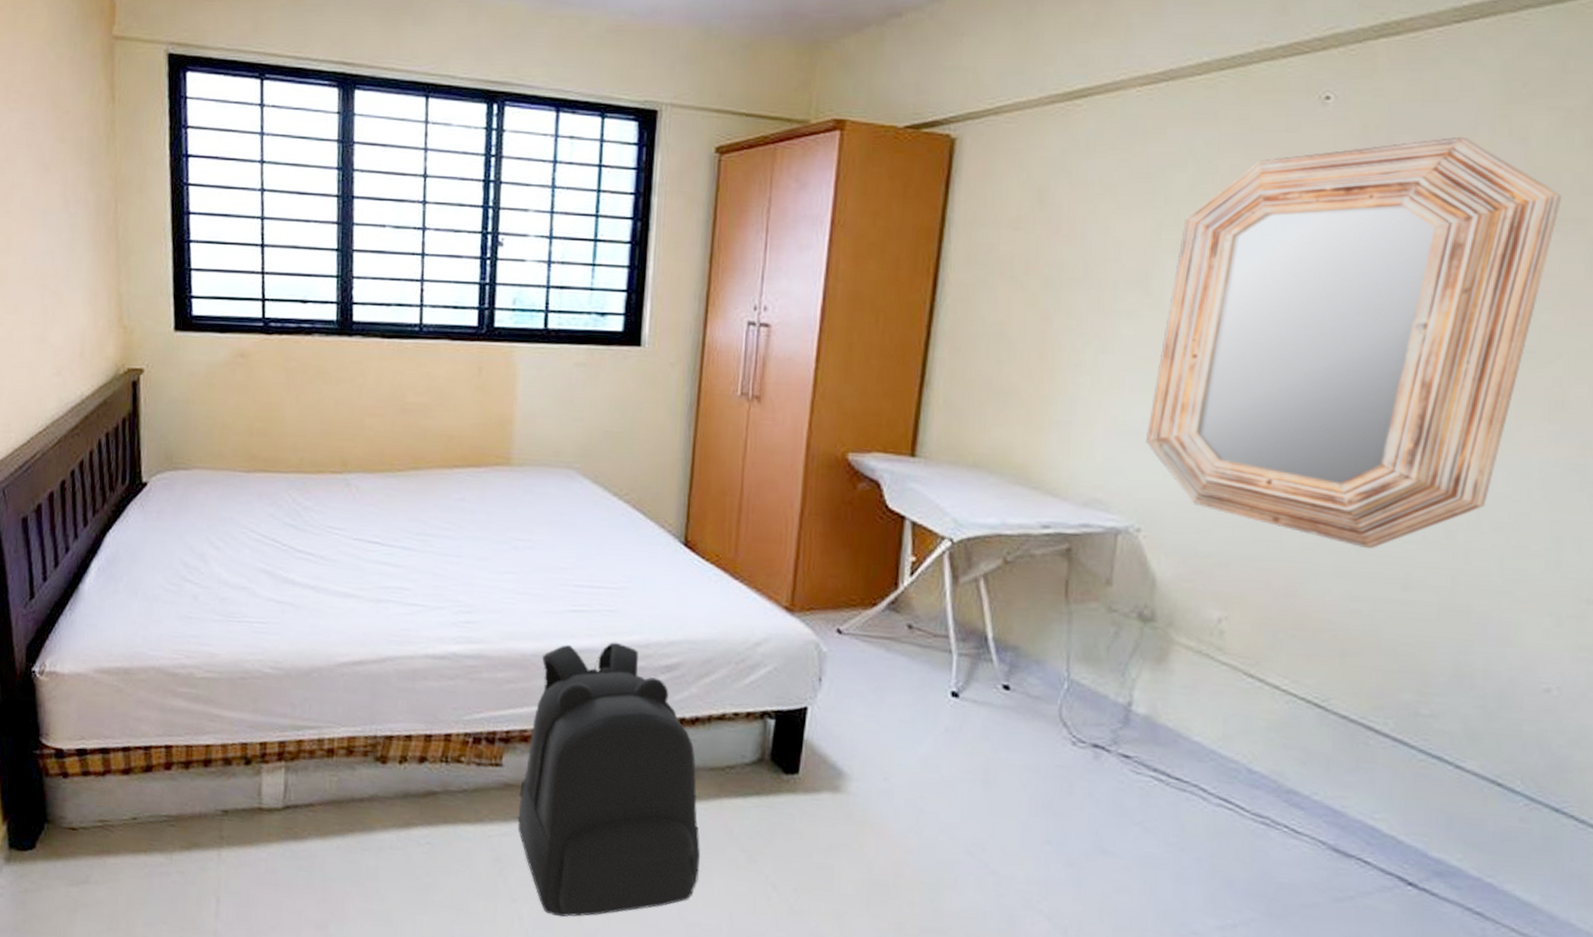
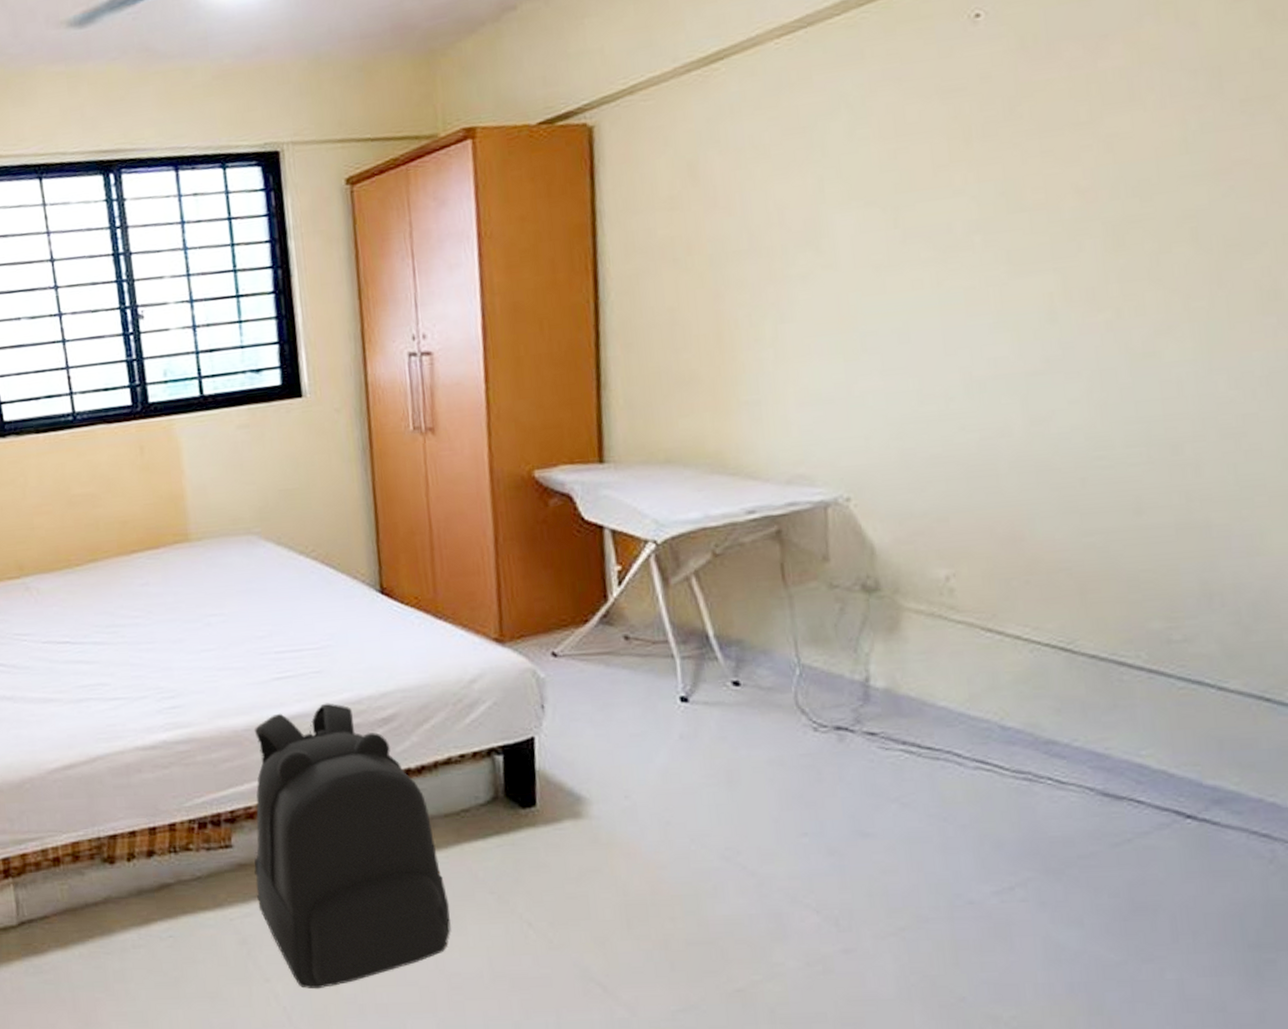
home mirror: present [1146,136,1563,549] -> none [841,31,1243,479]

